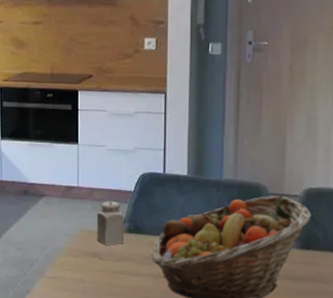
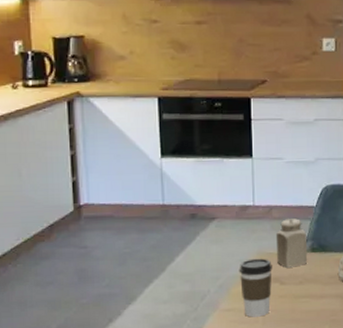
coffee cup: none [63,234,93,287] -> present [239,258,272,317]

